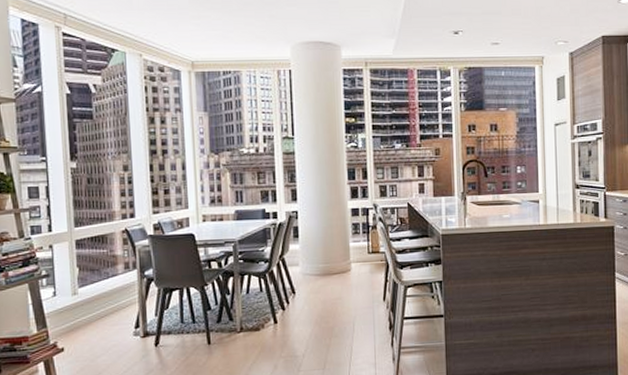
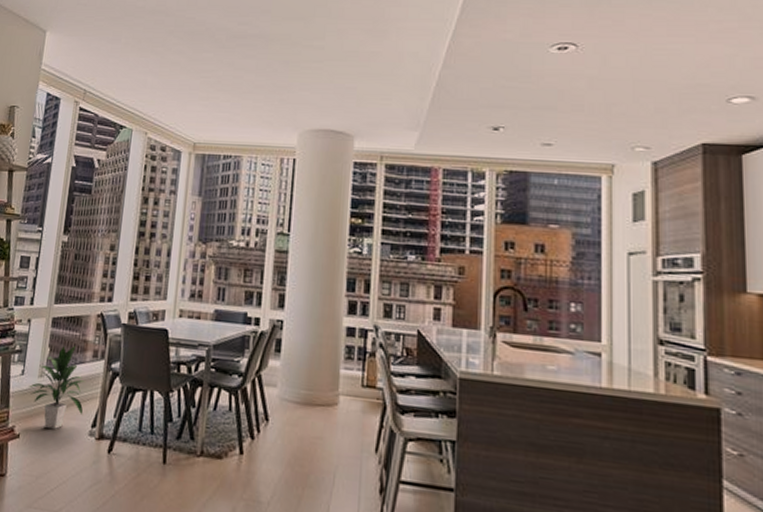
indoor plant: none [64,262,125,337] -> present [28,346,85,429]

